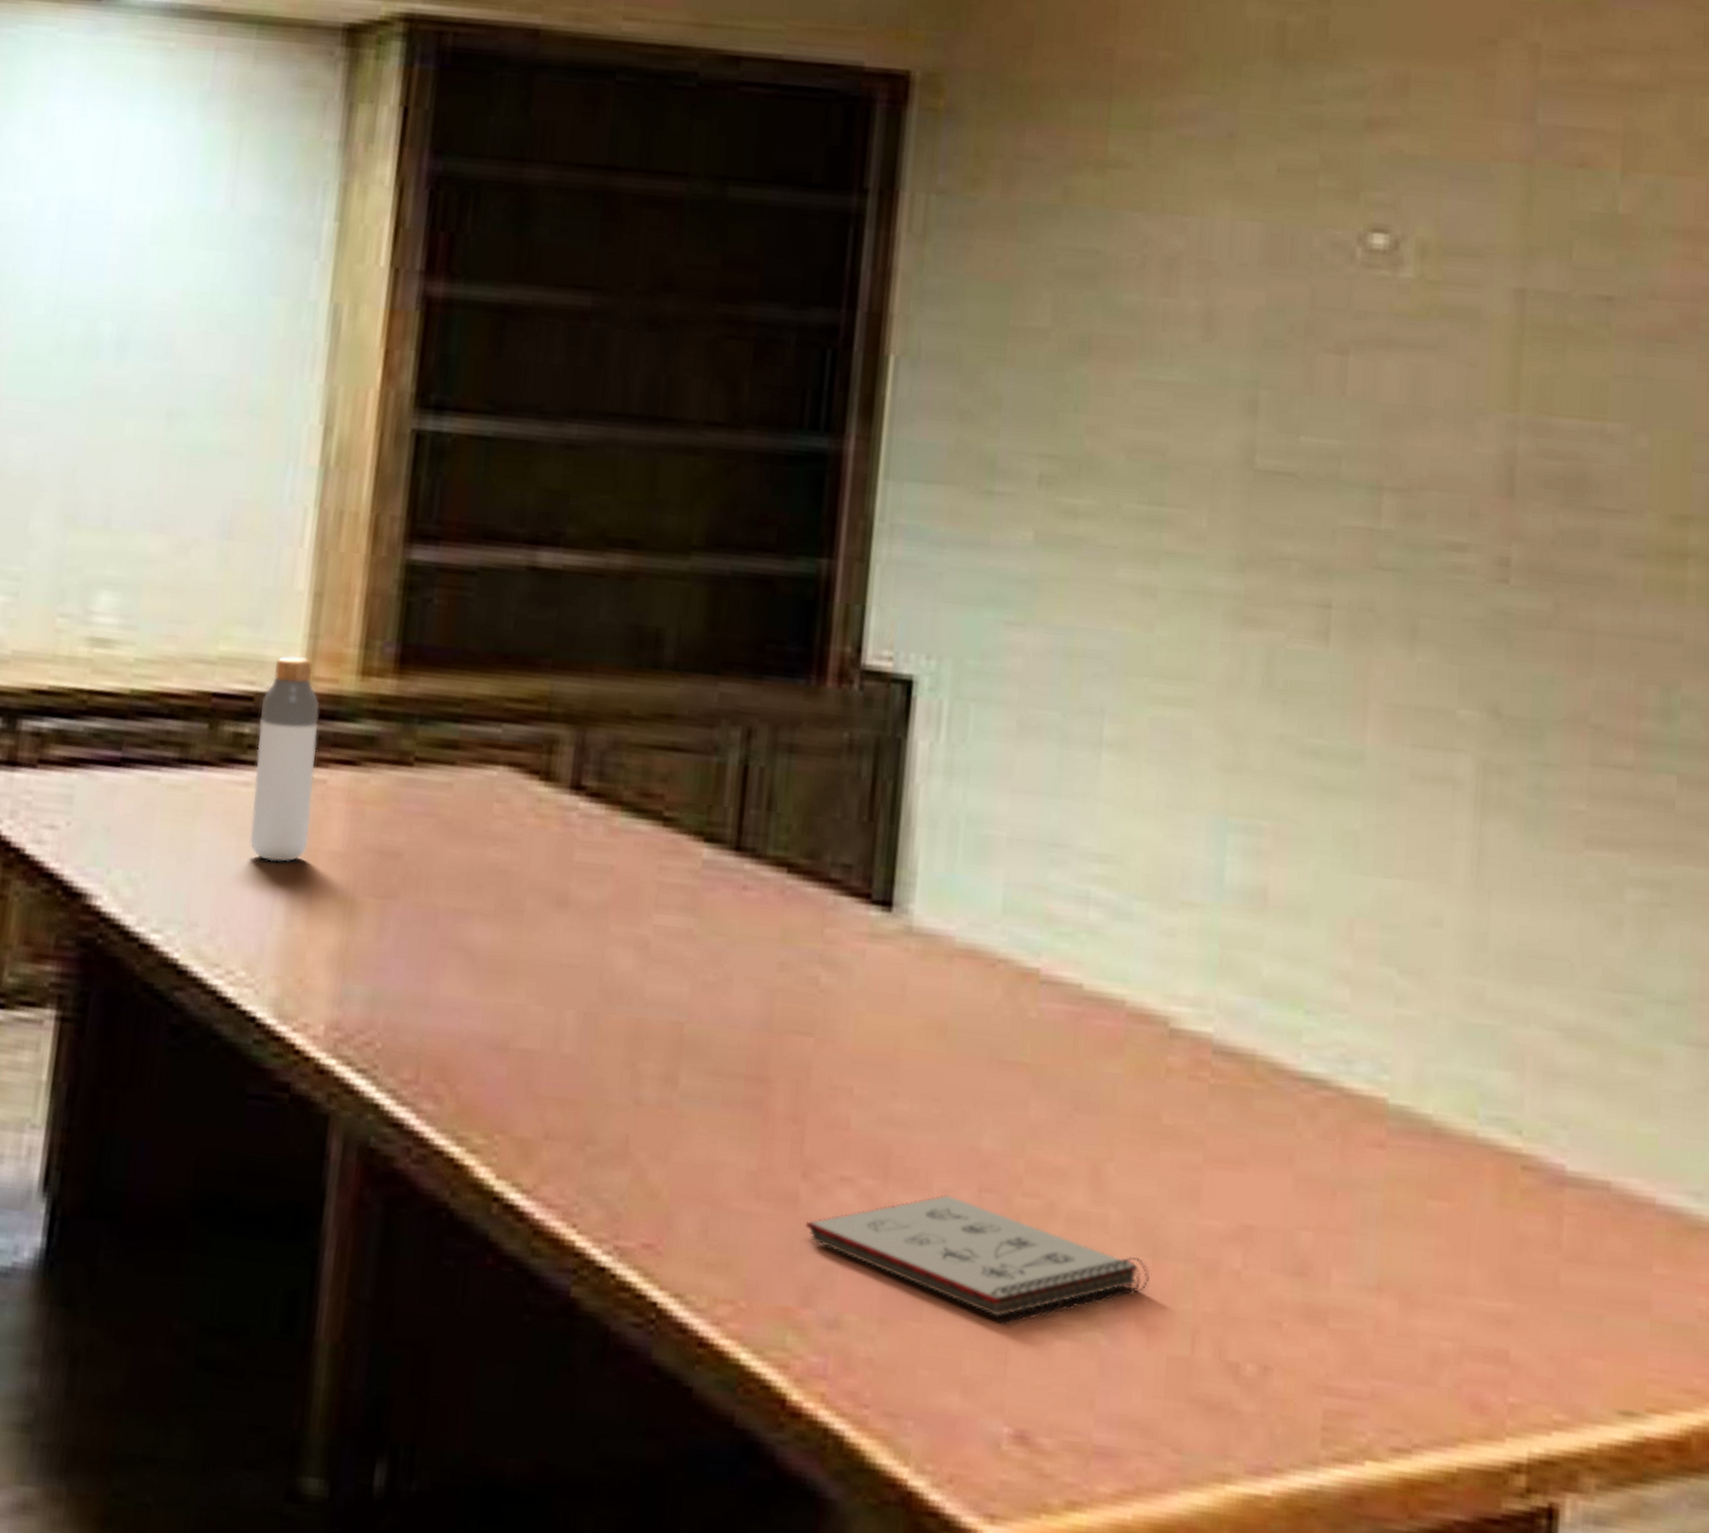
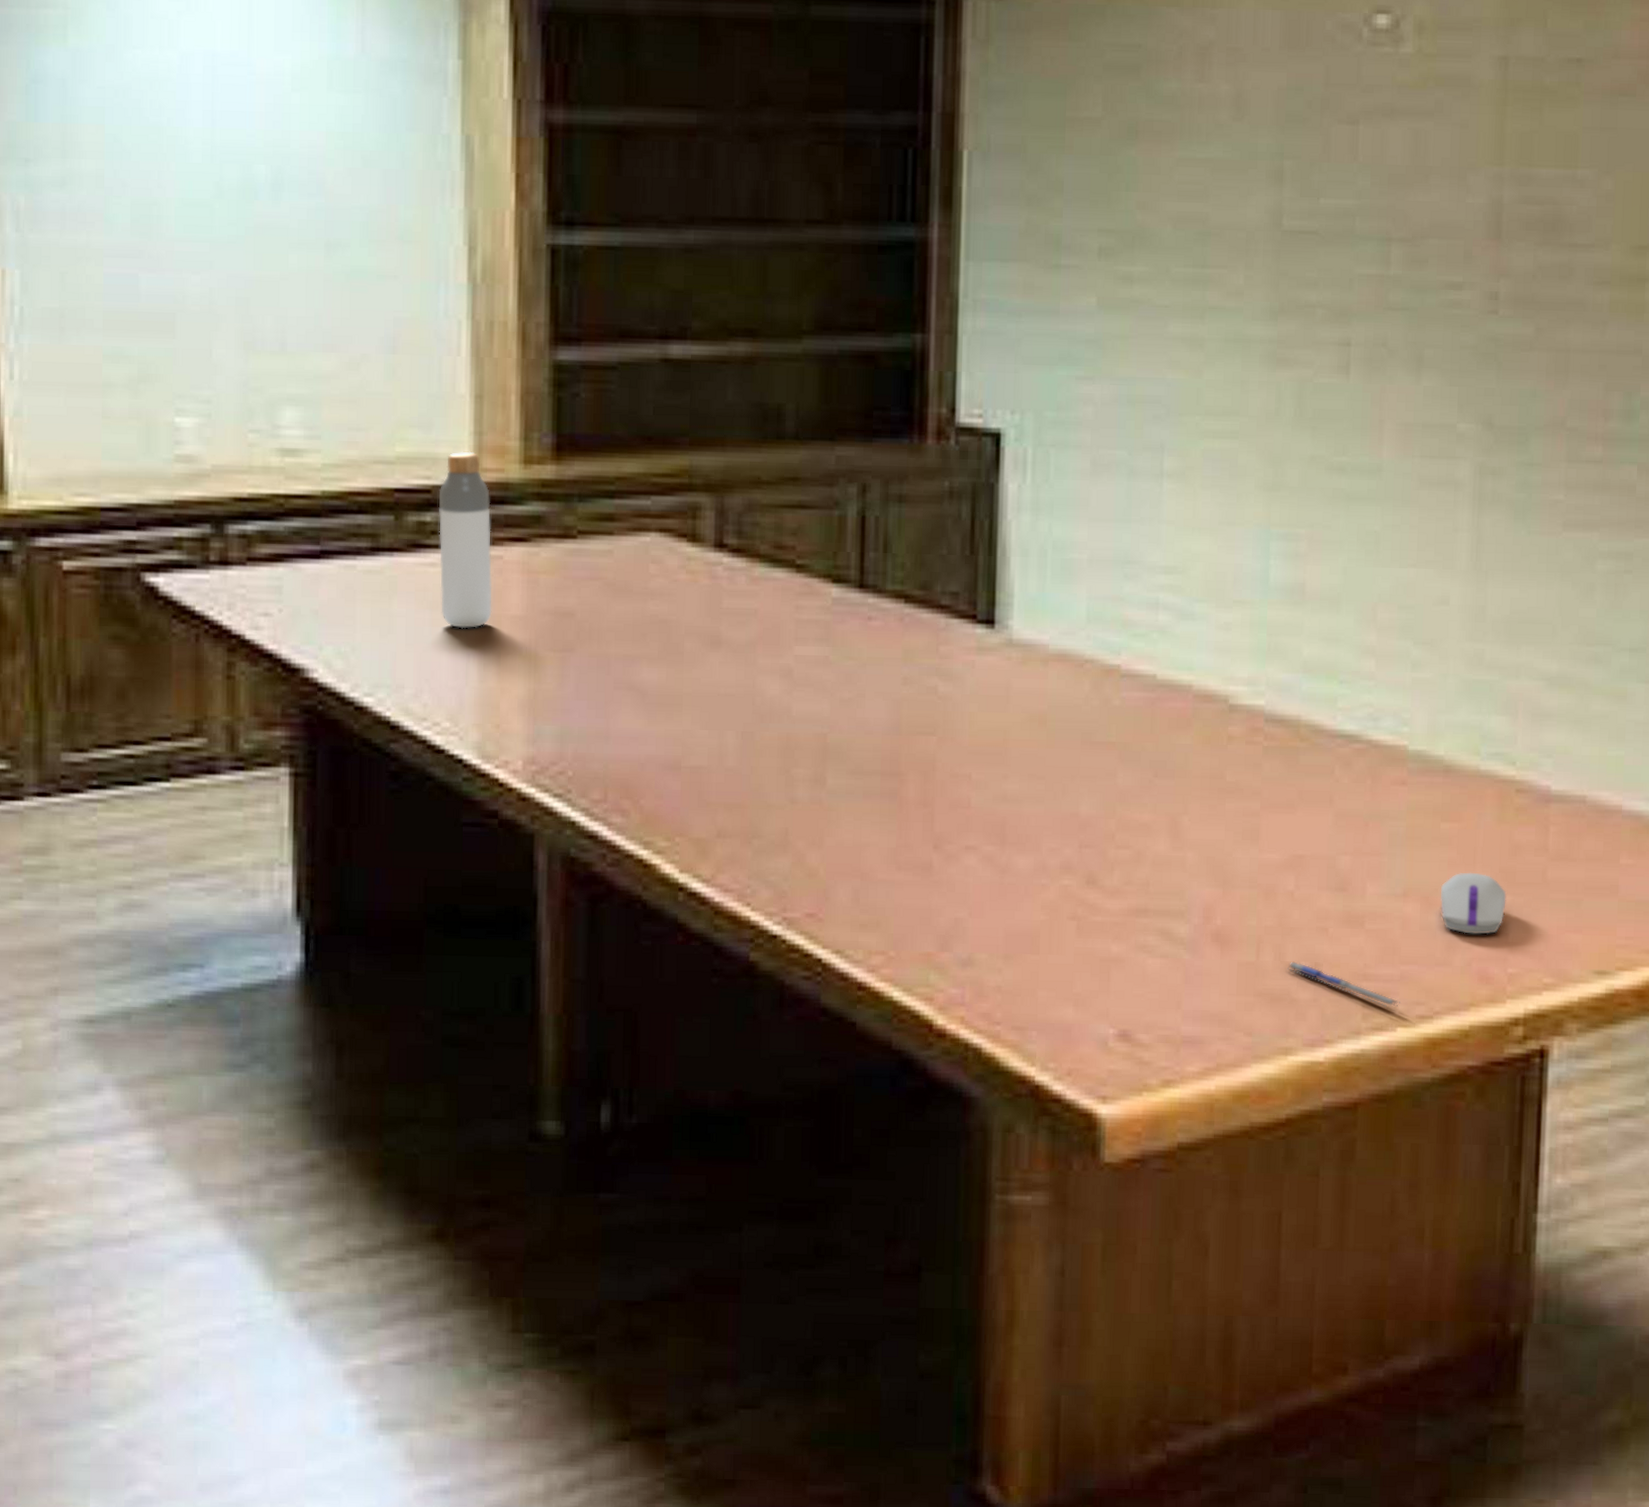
notepad: present [805,1195,1150,1324] -> none [939,853,1221,950]
pen: none [1229,1361,1370,1434] -> present [1288,961,1400,1007]
computer mouse: none [1423,1266,1508,1350] -> present [1440,872,1507,935]

